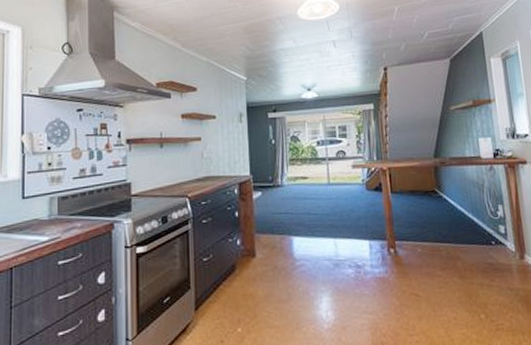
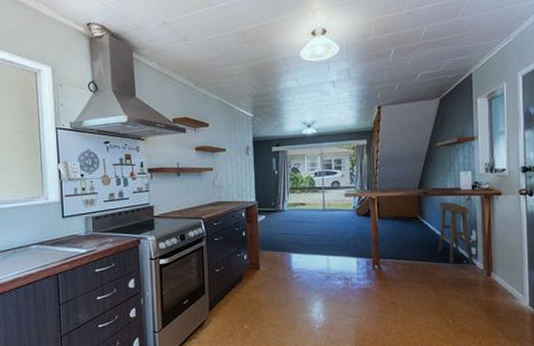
stool: none [459,173,503,247] -> present [438,202,473,266]

